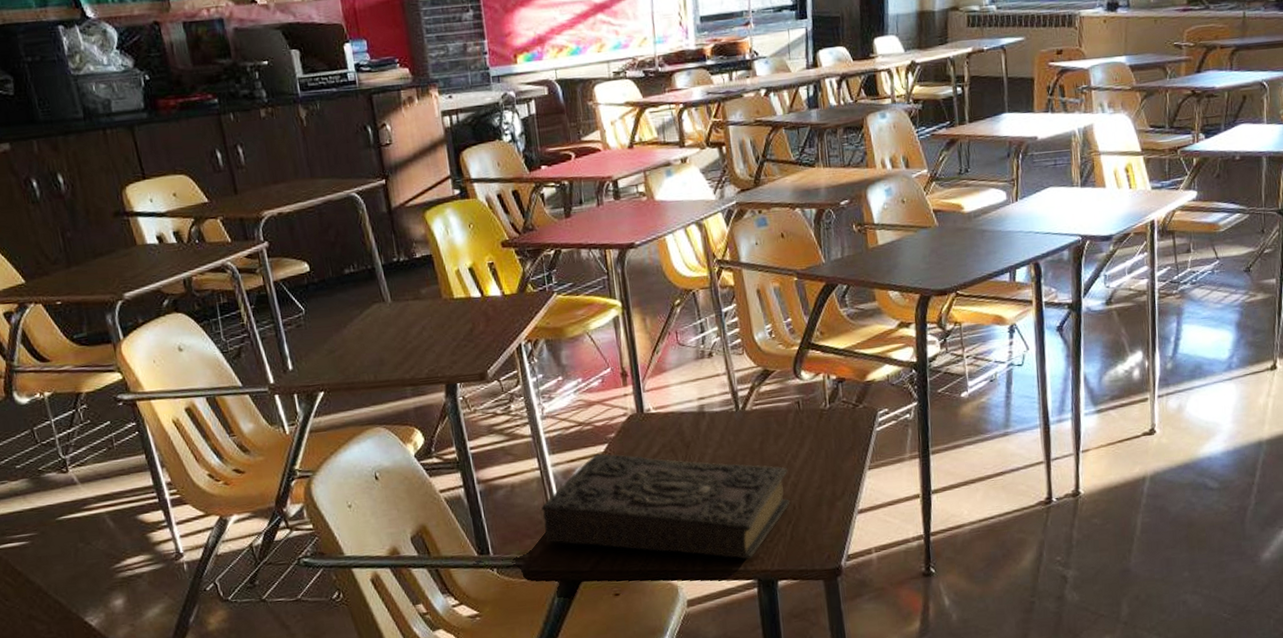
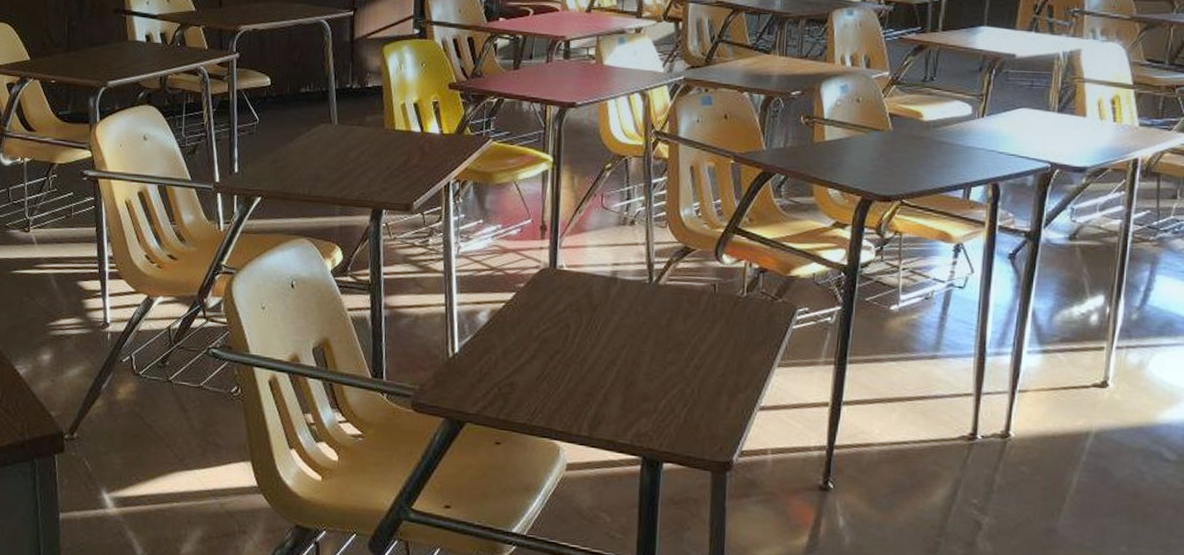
book: present [541,453,790,561] -> none [438,300,693,435]

